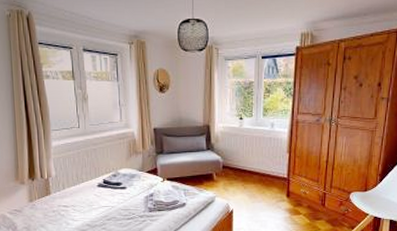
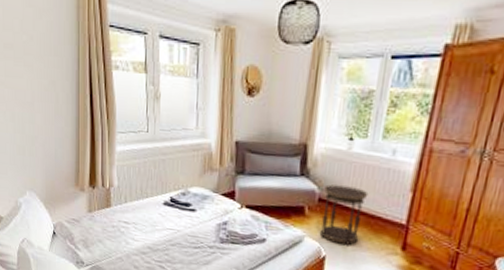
side table: none [226,153,258,200] -> present [320,184,369,246]

